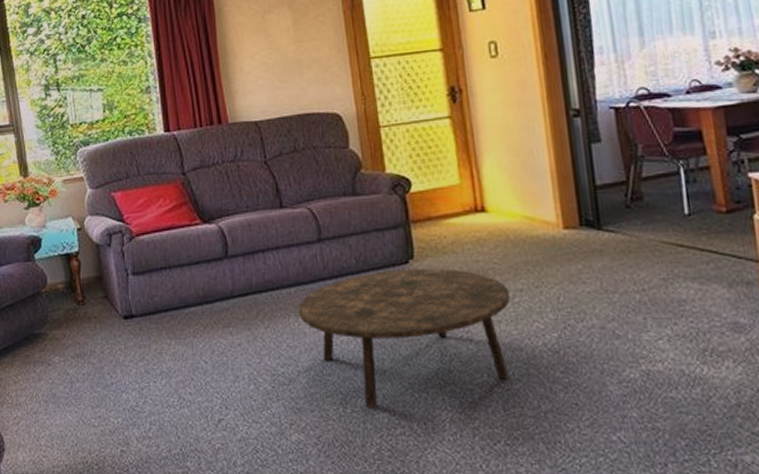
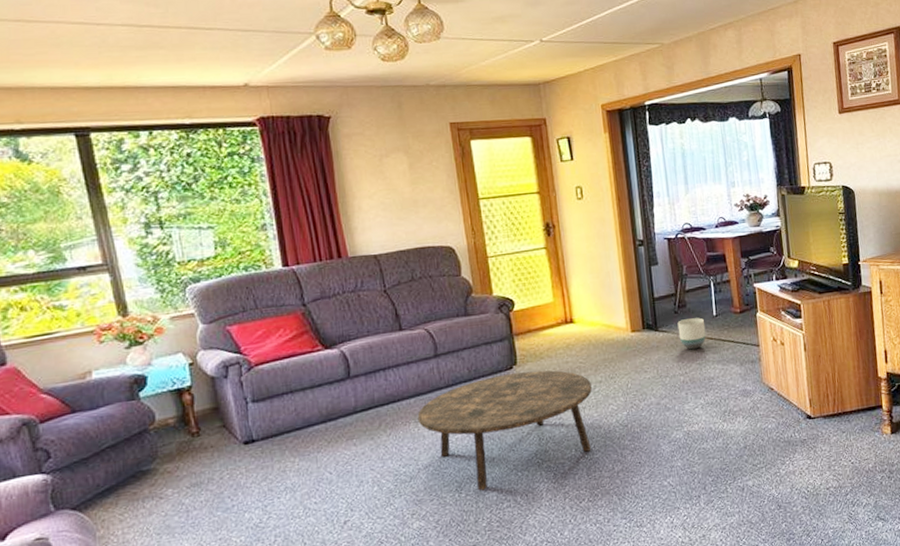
planter: none [630,216,673,259] -> present [677,317,706,350]

